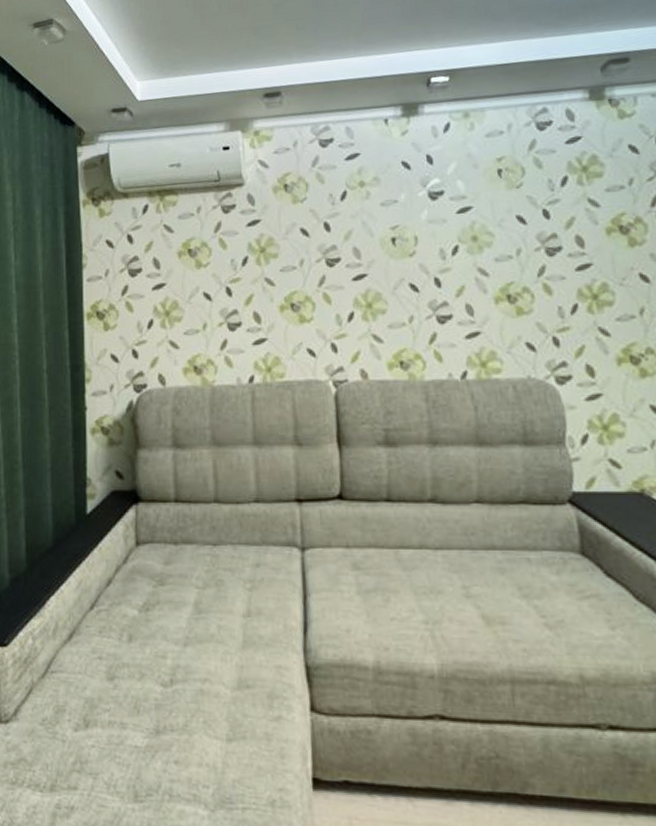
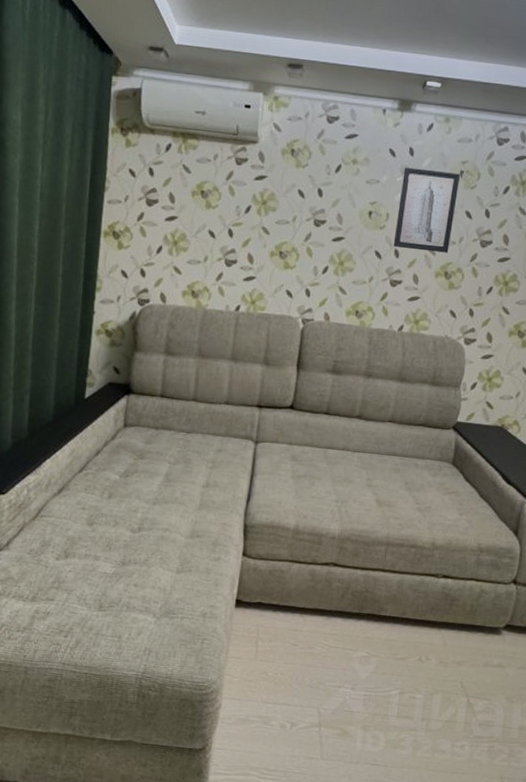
wall art: none [424,173,506,275] -> present [393,167,460,253]

